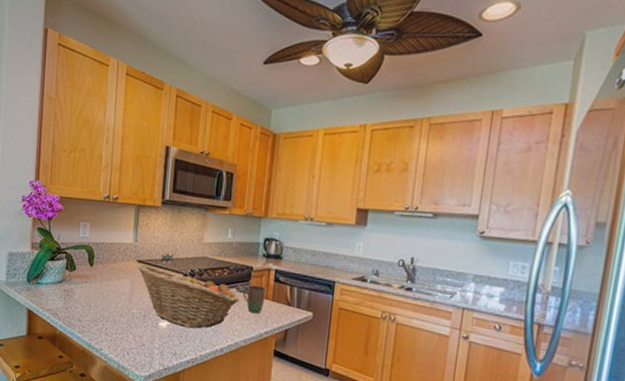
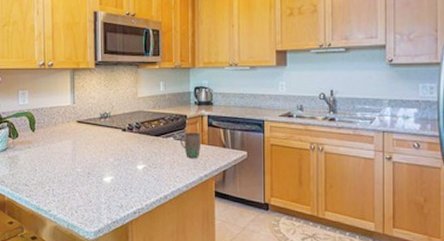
fruit basket: present [137,265,240,329] -> none [77,125,178,180]

